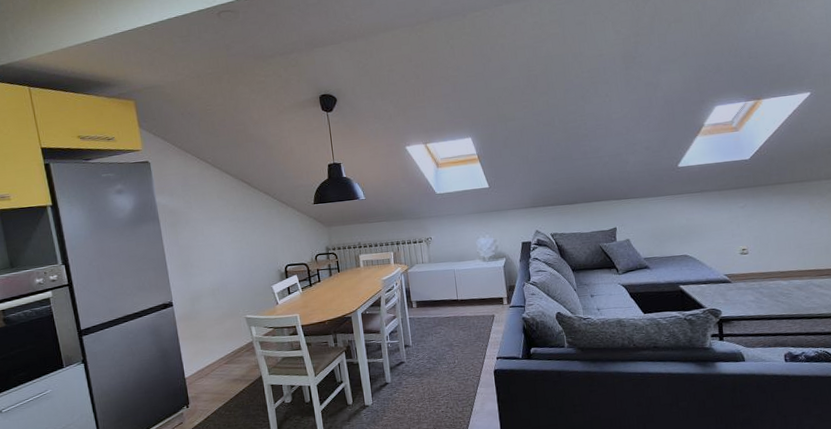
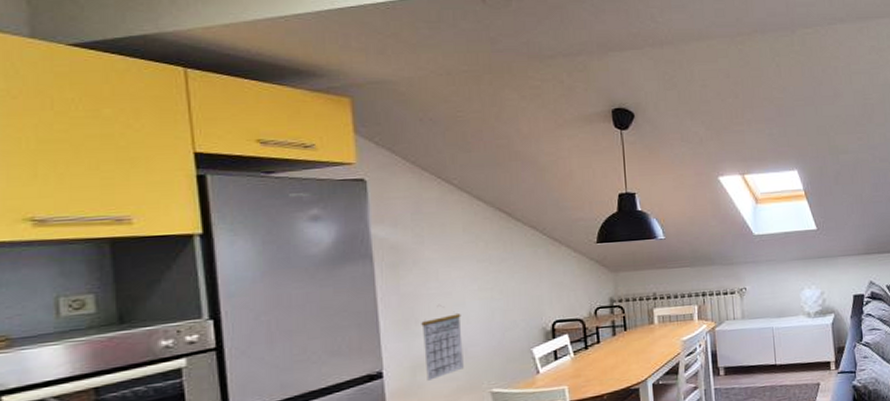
calendar: none [195,254,226,309] -> present [421,305,464,381]

